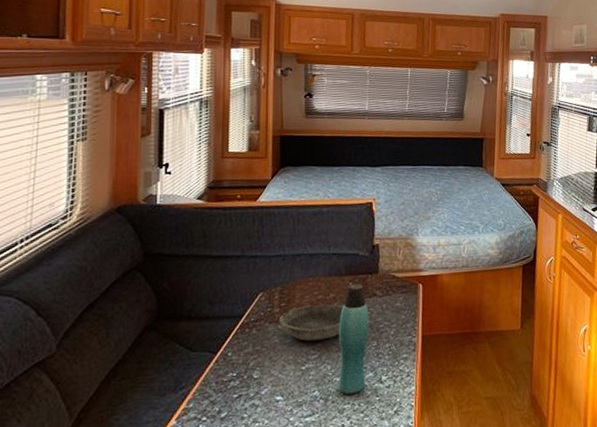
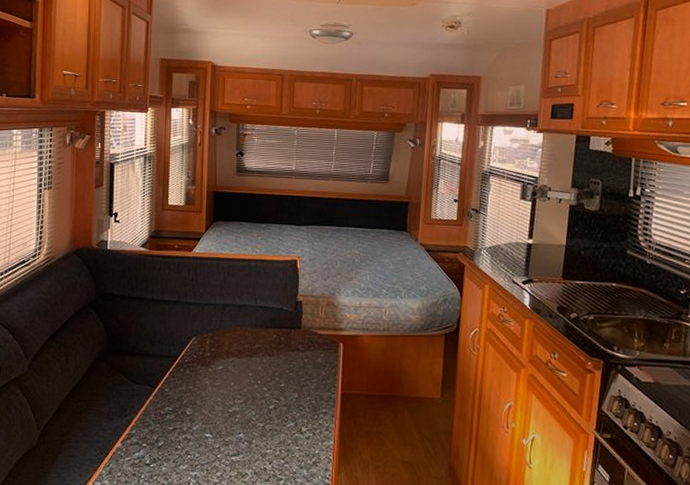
bowl: present [279,304,344,342] -> none [210,353,268,387]
bottle: present [338,283,369,396] -> none [261,336,291,442]

